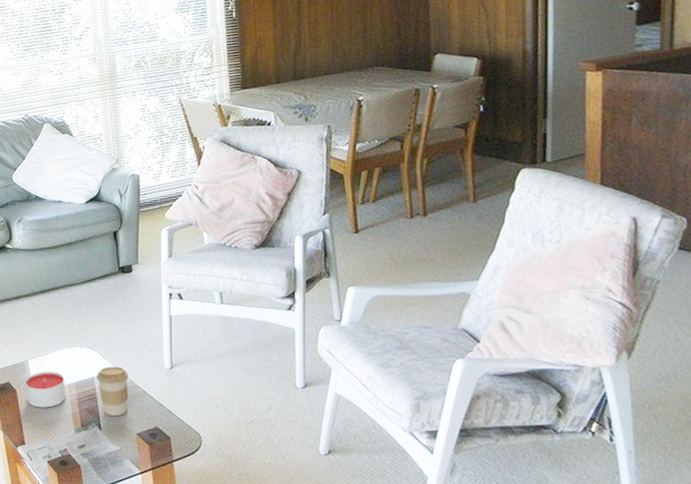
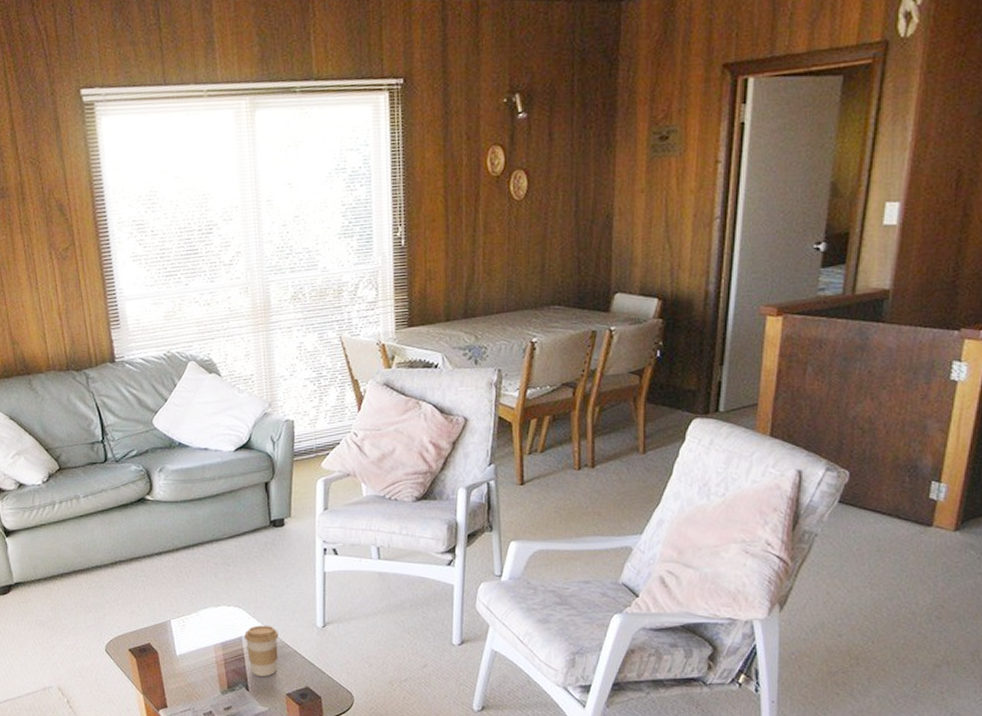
candle: present [25,371,66,408] -> none [167,631,211,670]

